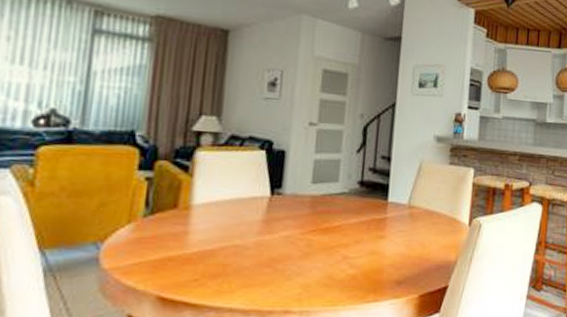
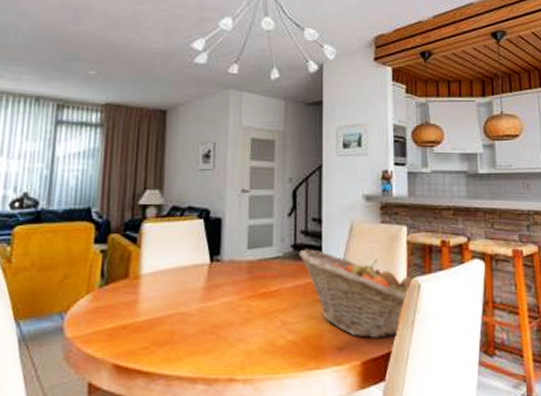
fruit basket: none [365,186,478,273] -> present [299,249,416,338]

